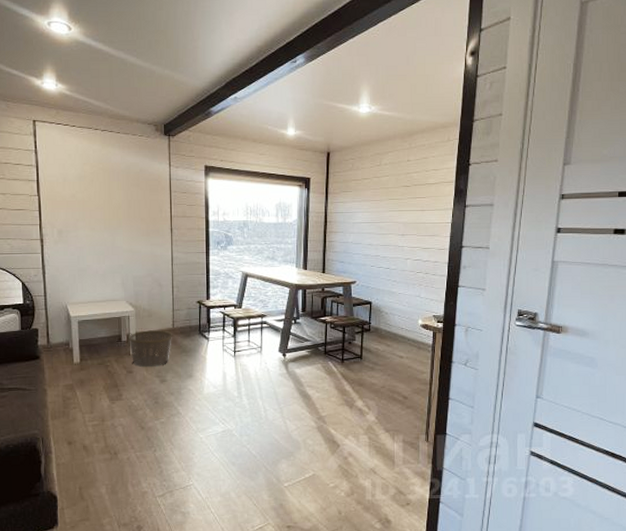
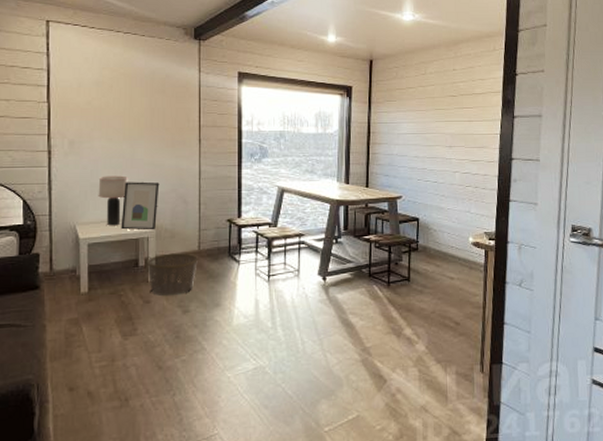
table lamp: none [84,261,111,306] -> present [98,175,129,226]
picture frame: none [105,267,137,310] -> present [121,181,160,231]

